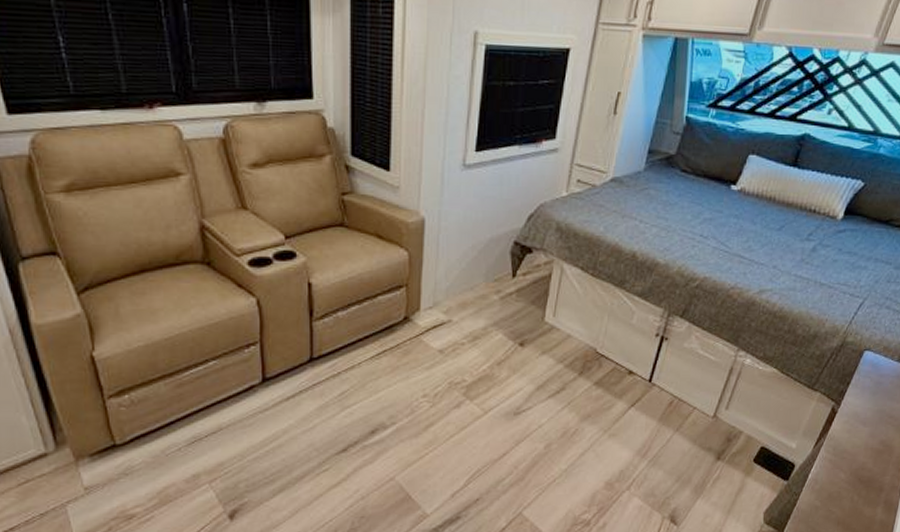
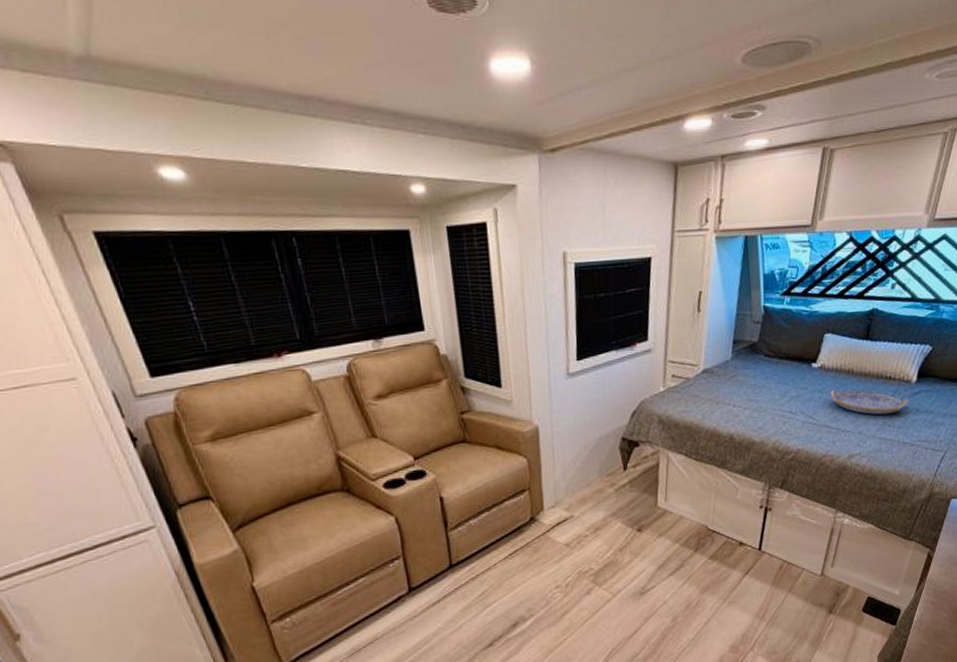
serving tray: none [747,217,831,250] -> present [830,390,908,415]

